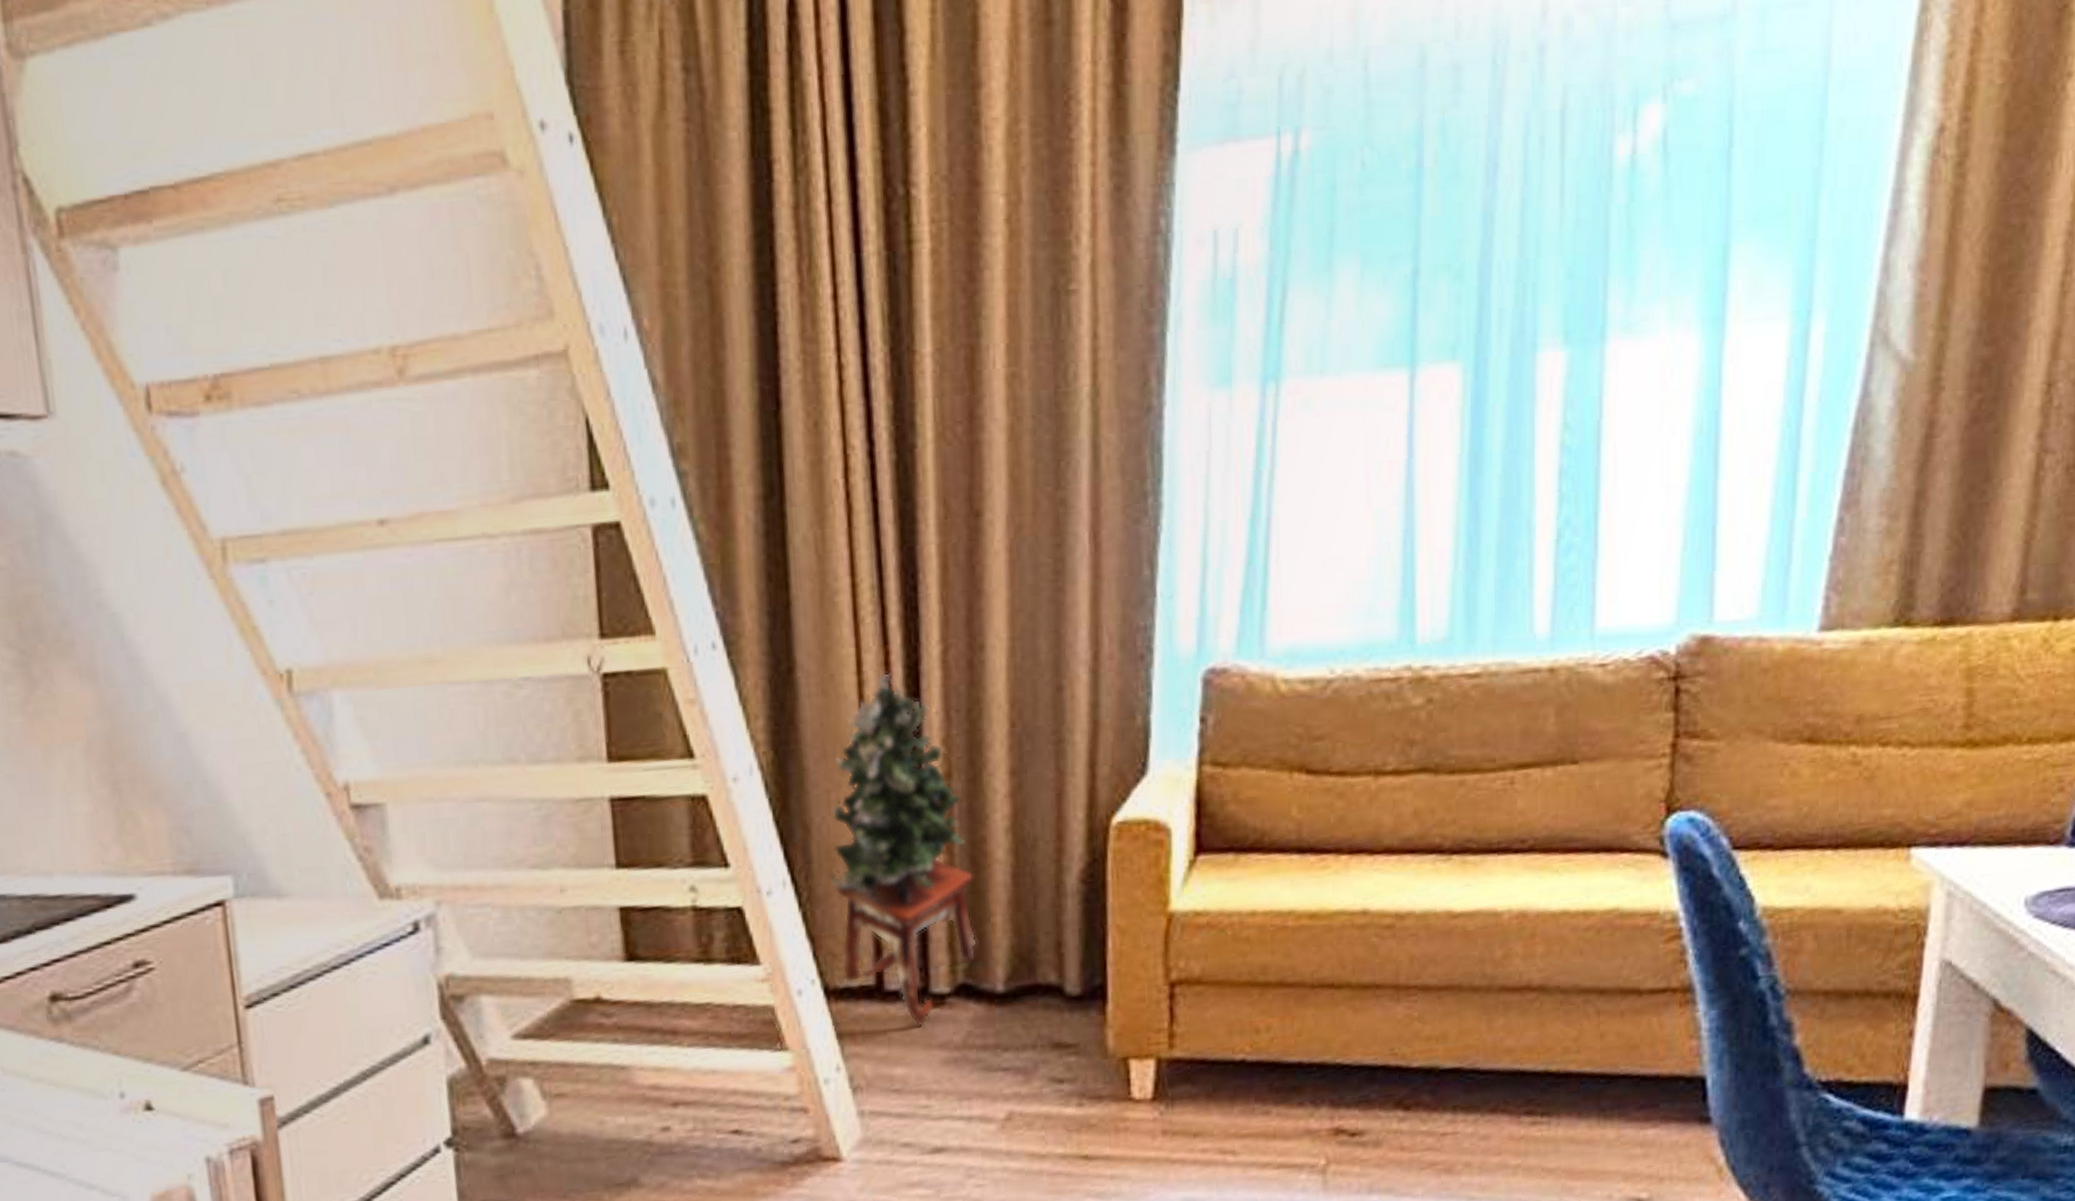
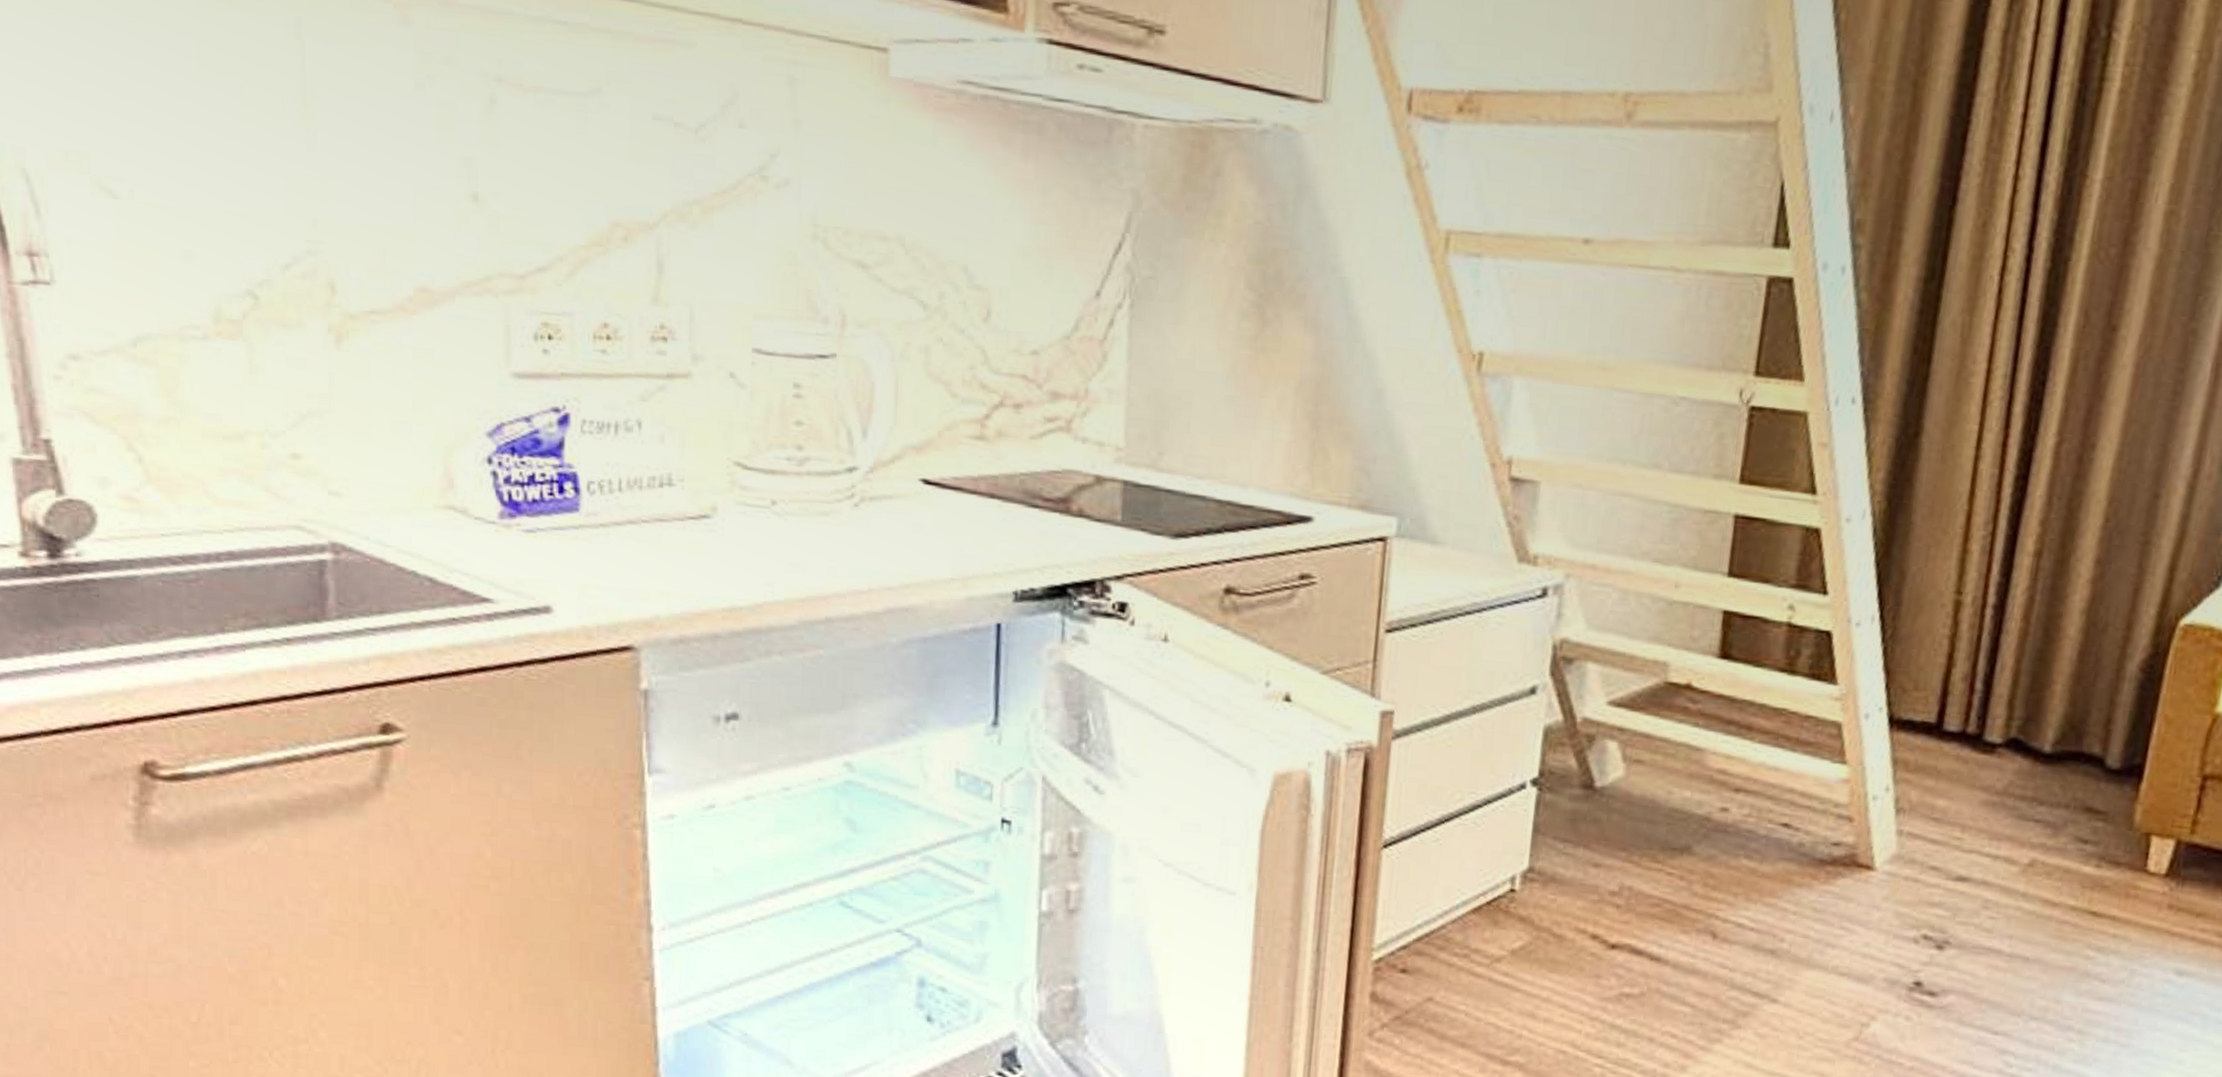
potted plant: present [829,673,977,1028] -> none [1908,453,2047,769]

